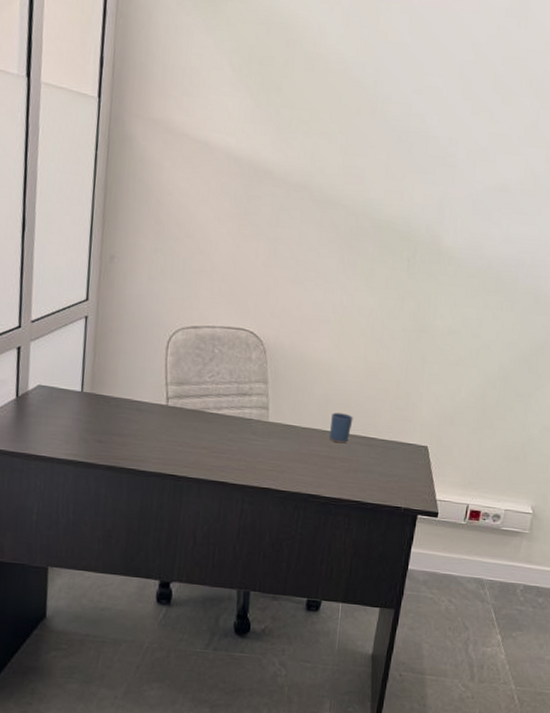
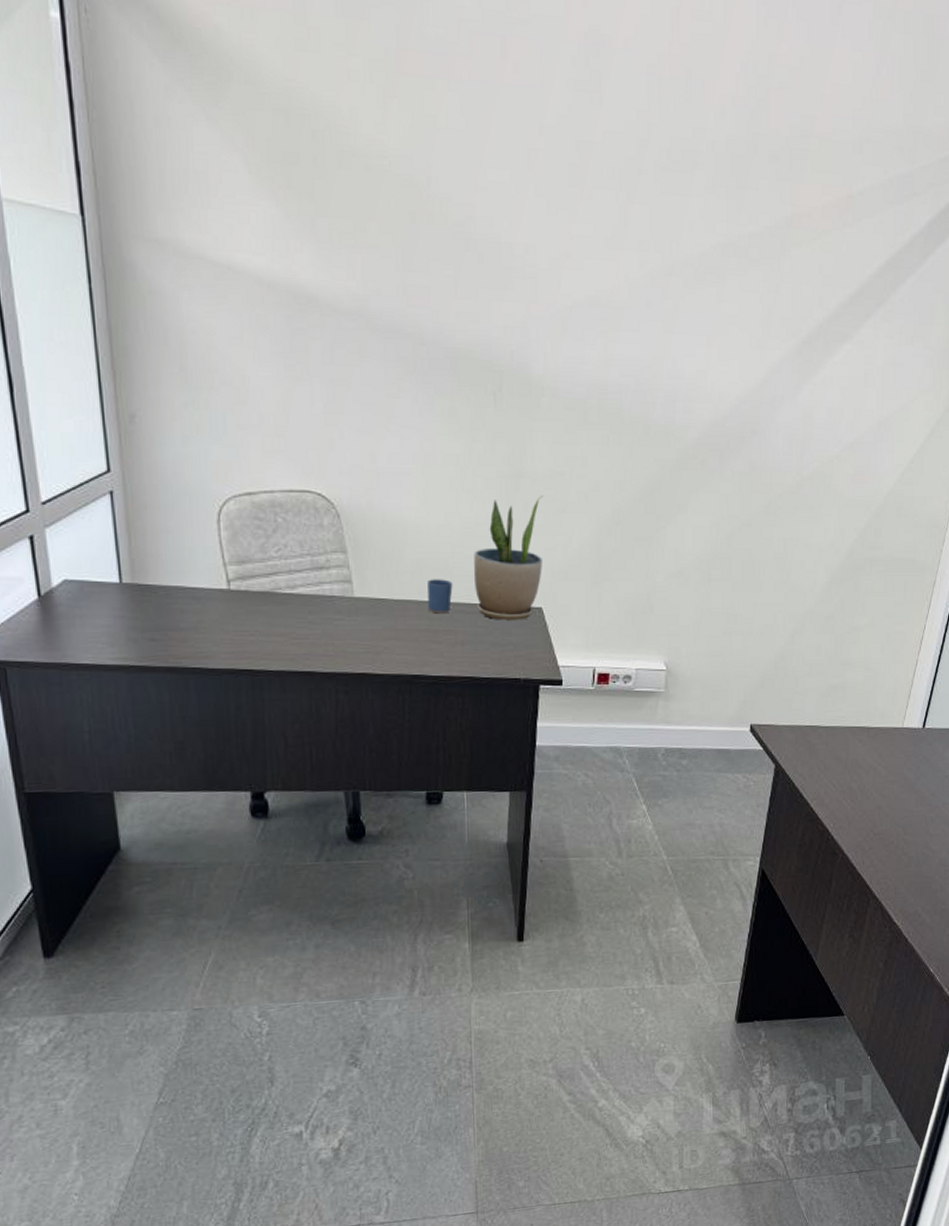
potted plant: none [371,348,440,456] -> present [473,495,543,620]

